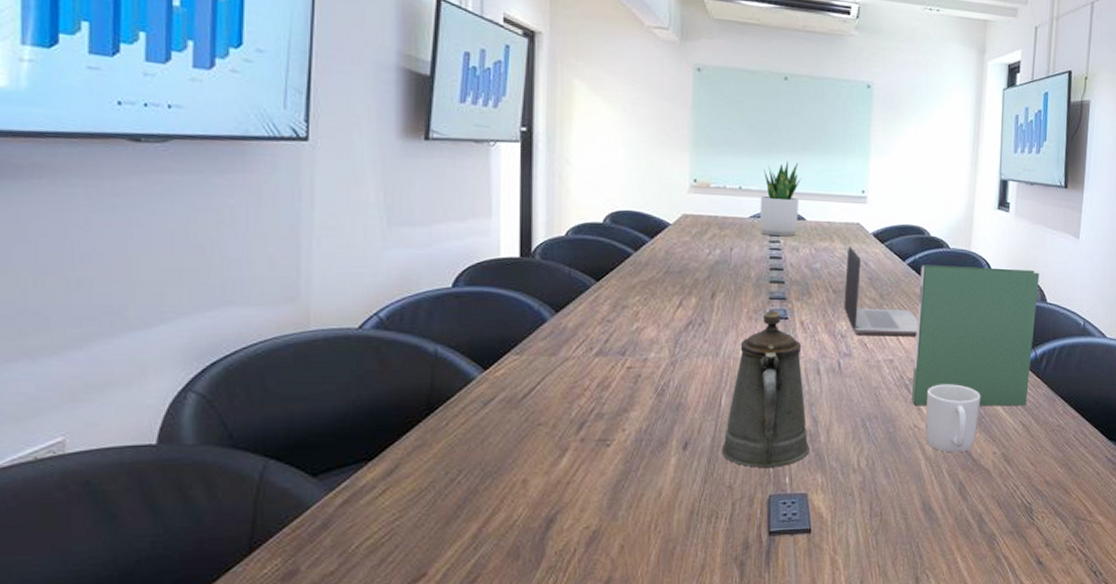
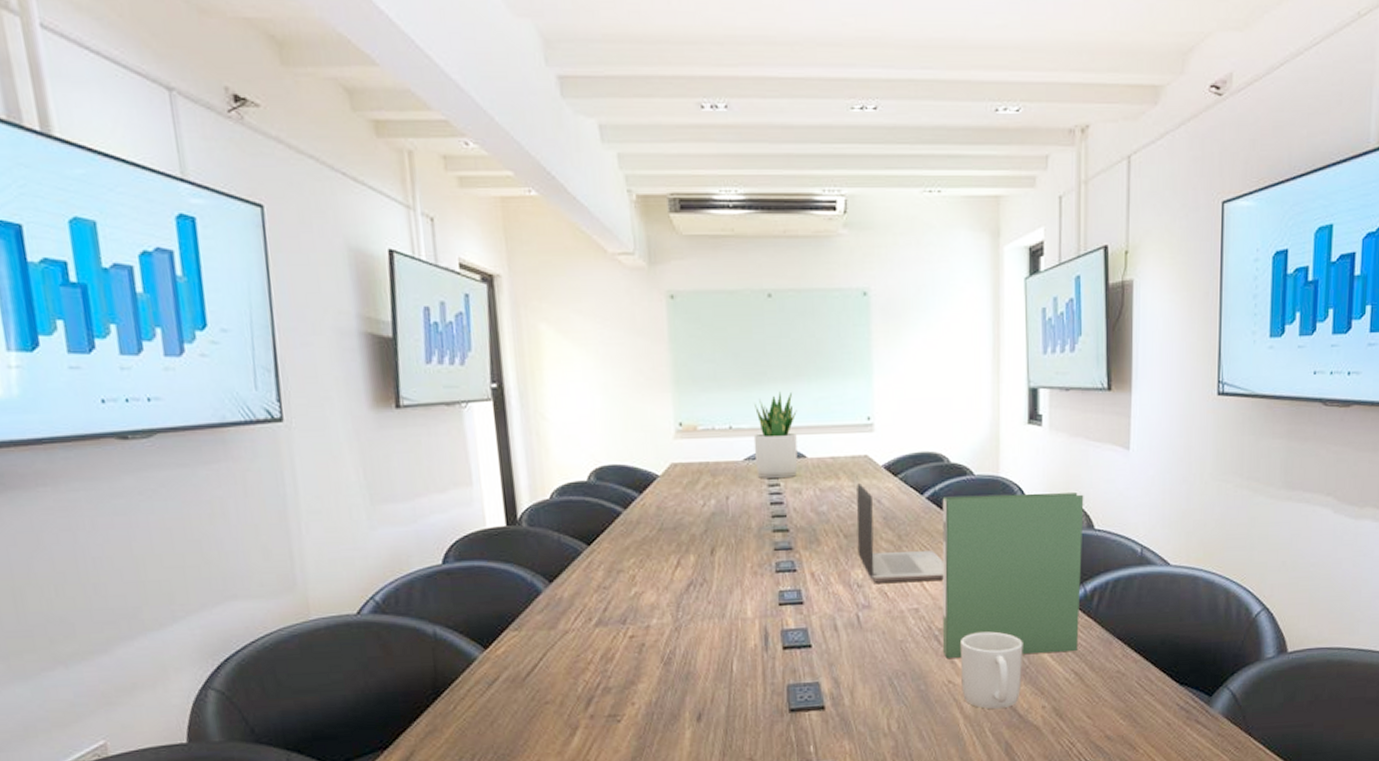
coffee pot: present [722,310,809,468] -> none [738,562,833,737]

